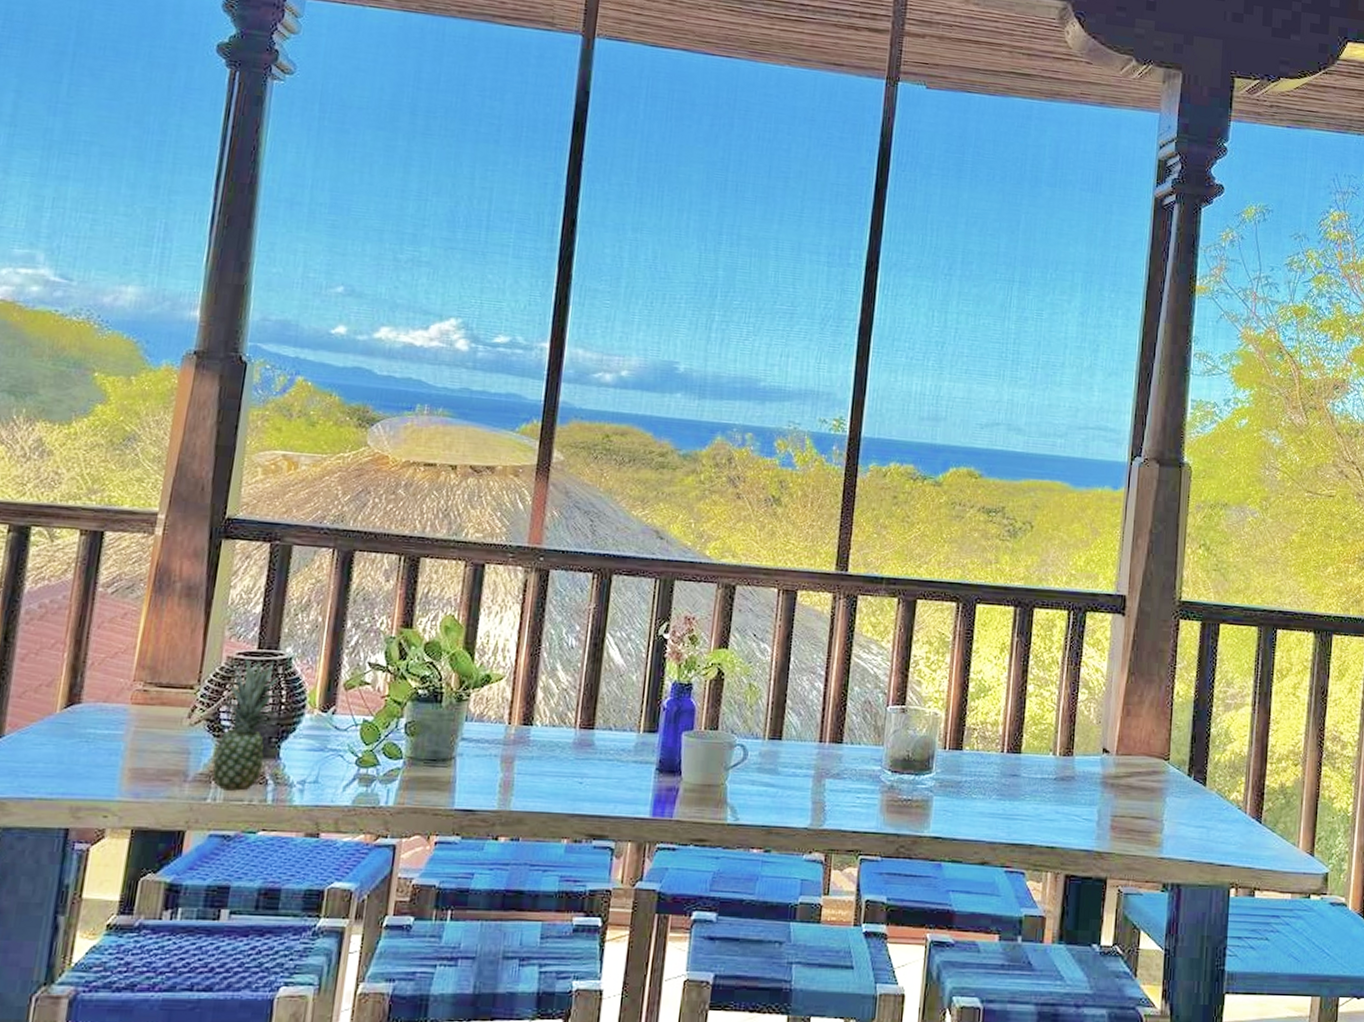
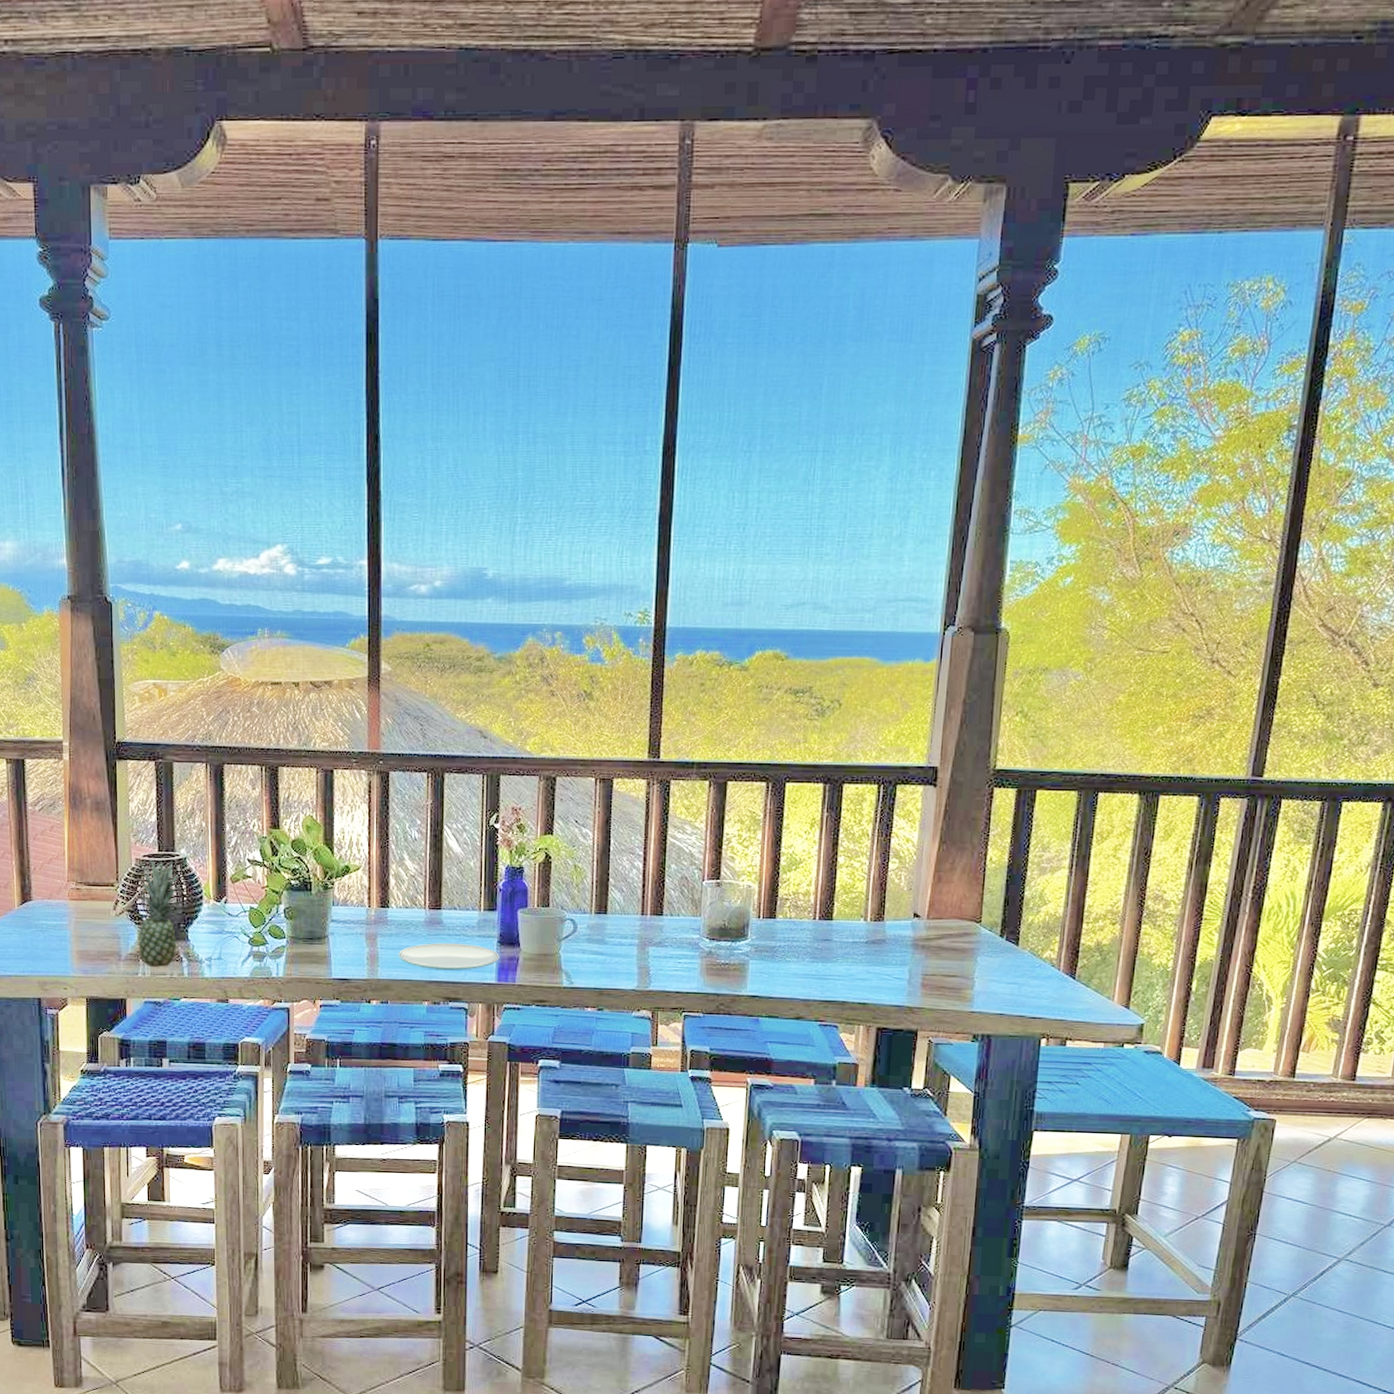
plate: none [538,769,657,802] -> present [399,943,499,971]

